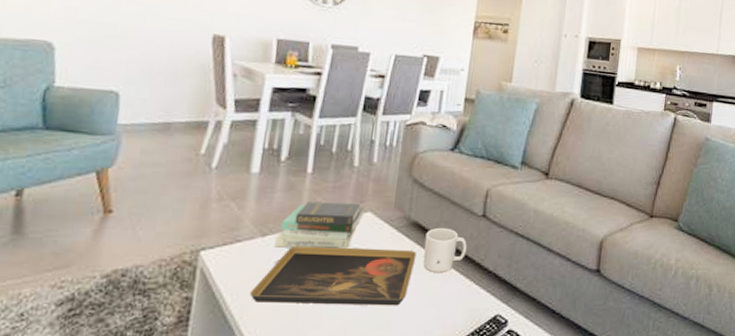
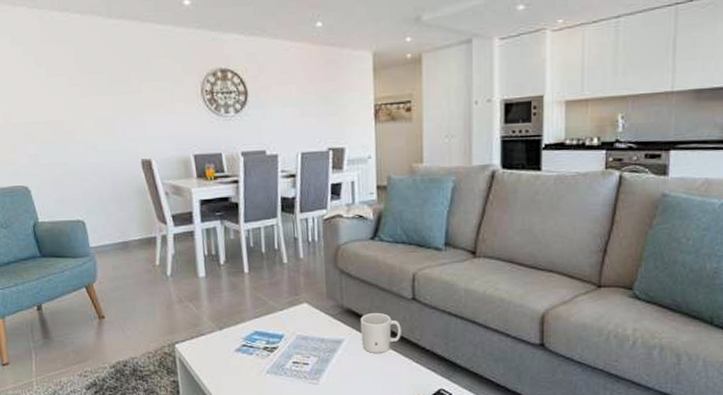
decorative tray: present [249,245,417,306] -> none [220,334,355,384]
books: present [274,201,365,248] -> none [231,297,301,338]

